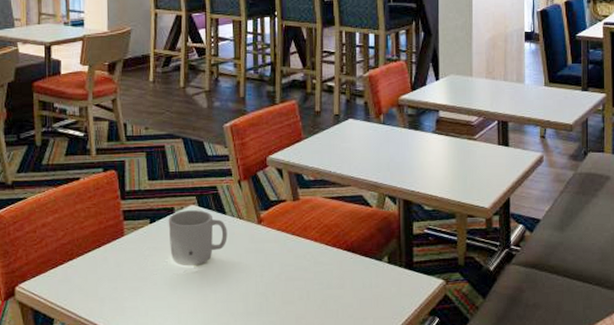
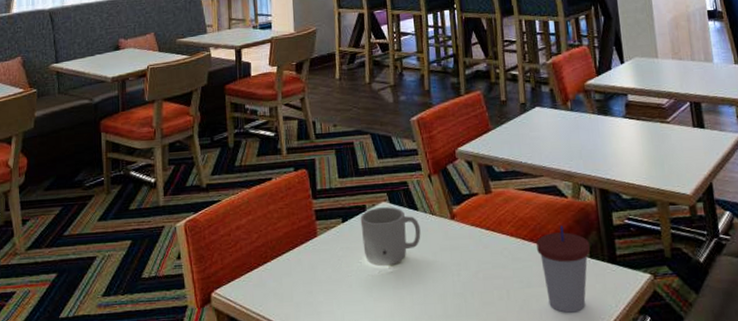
cup: none [339,233,390,313] -> present [536,226,591,313]

